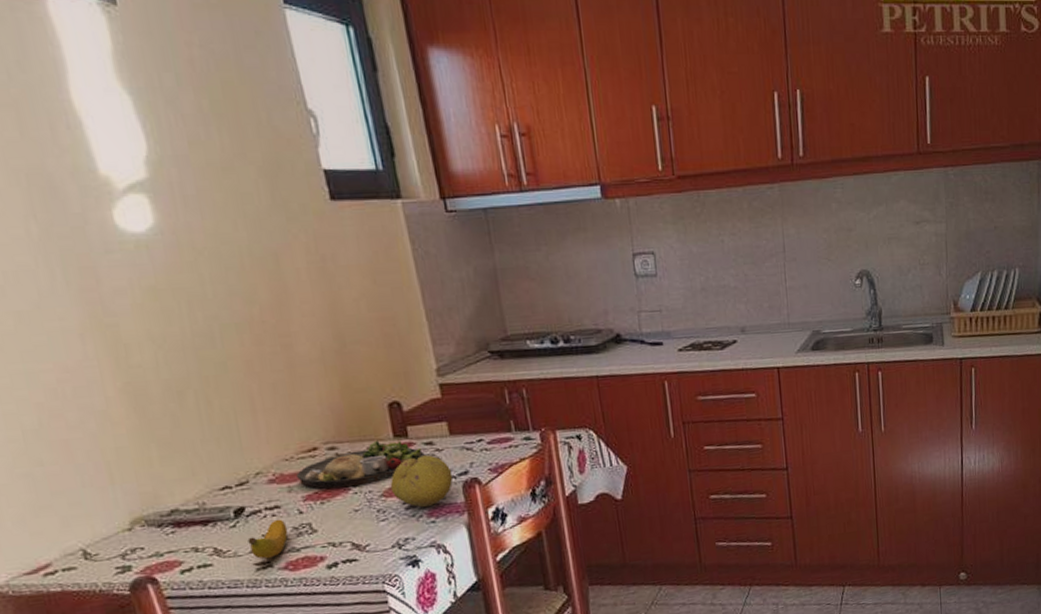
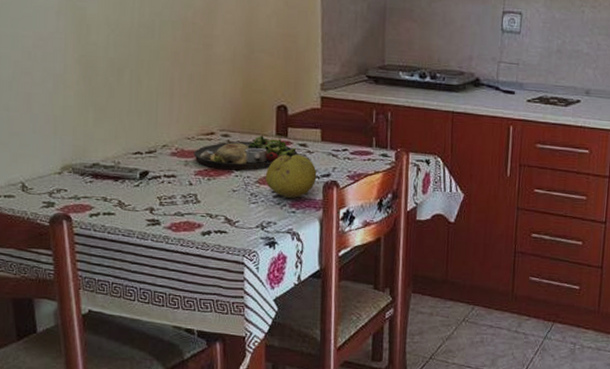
banana: present [247,519,288,559] -> none [145,186,178,218]

